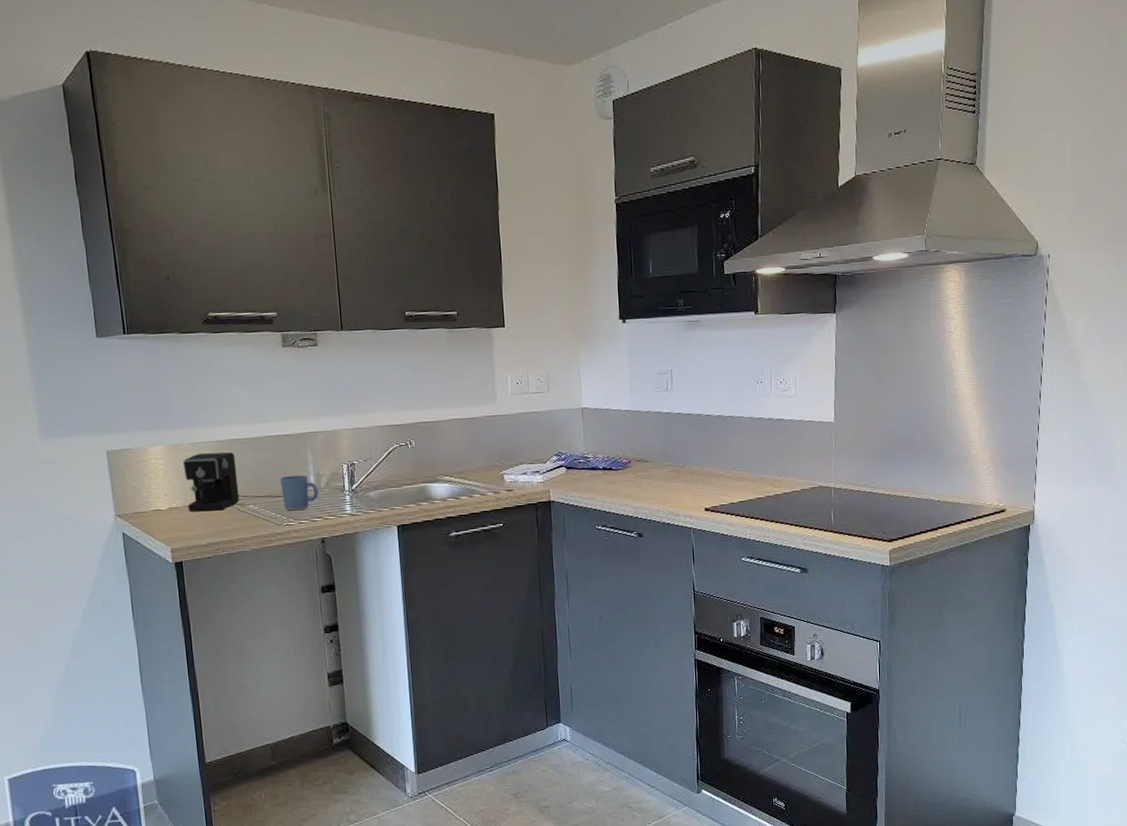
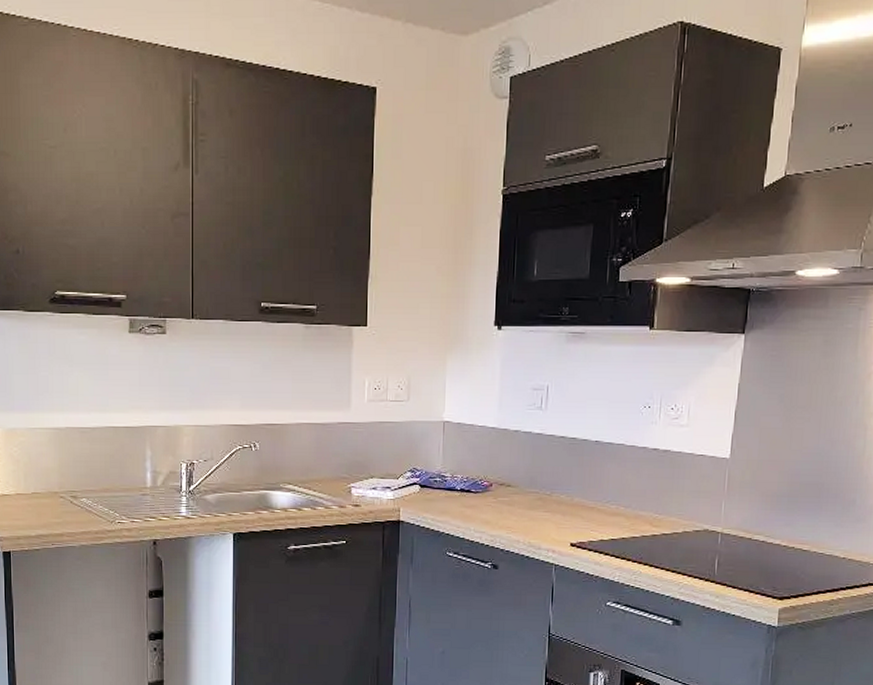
coffee maker: present [182,452,284,512] -> none [18,439,118,502]
mug: present [280,474,319,511] -> none [116,470,154,508]

